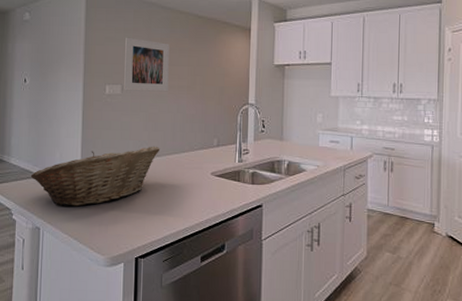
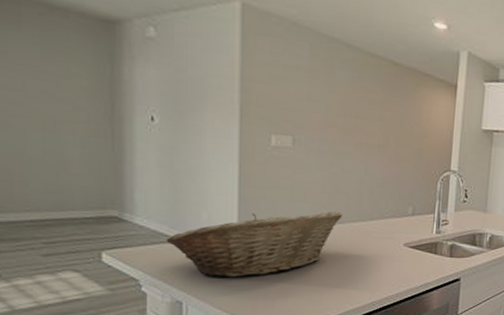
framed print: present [124,37,170,92] -> none [296,77,357,150]

